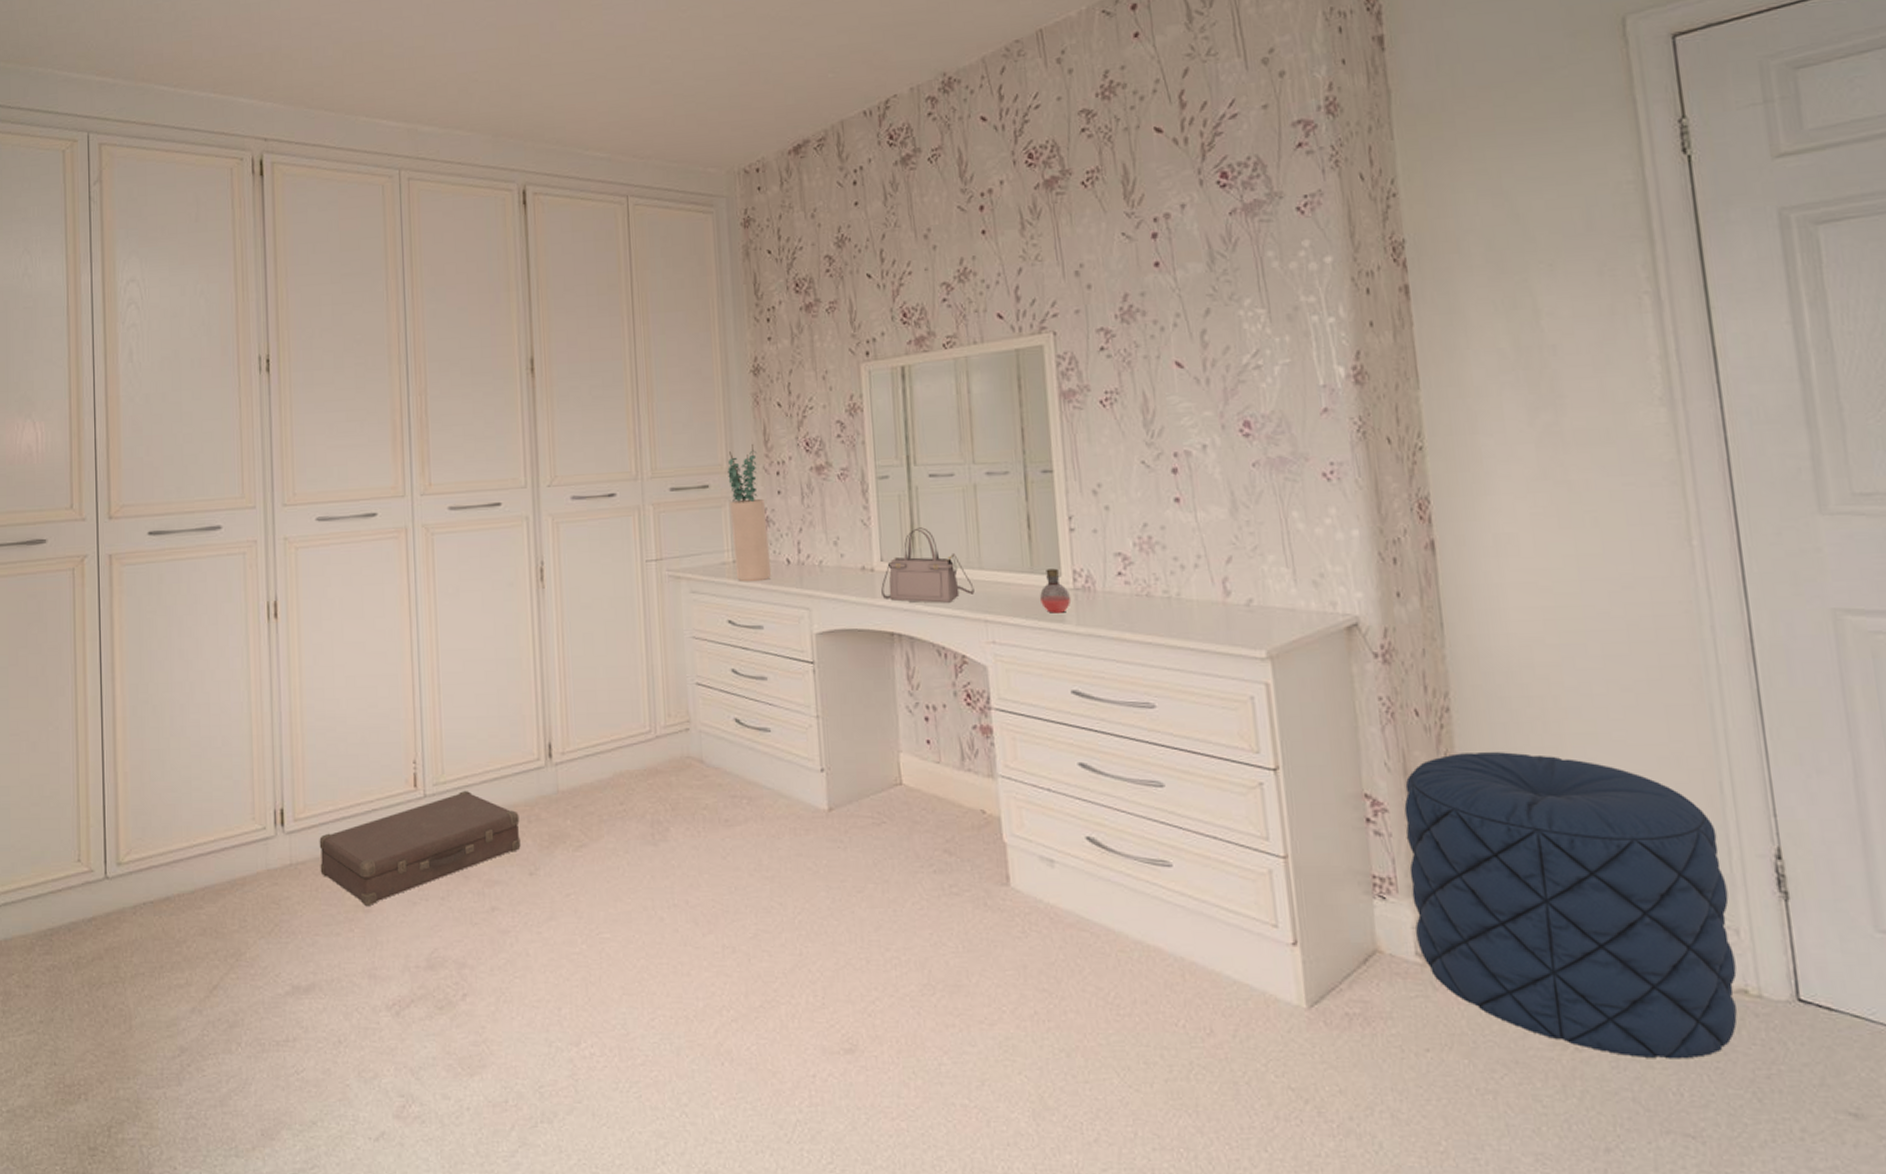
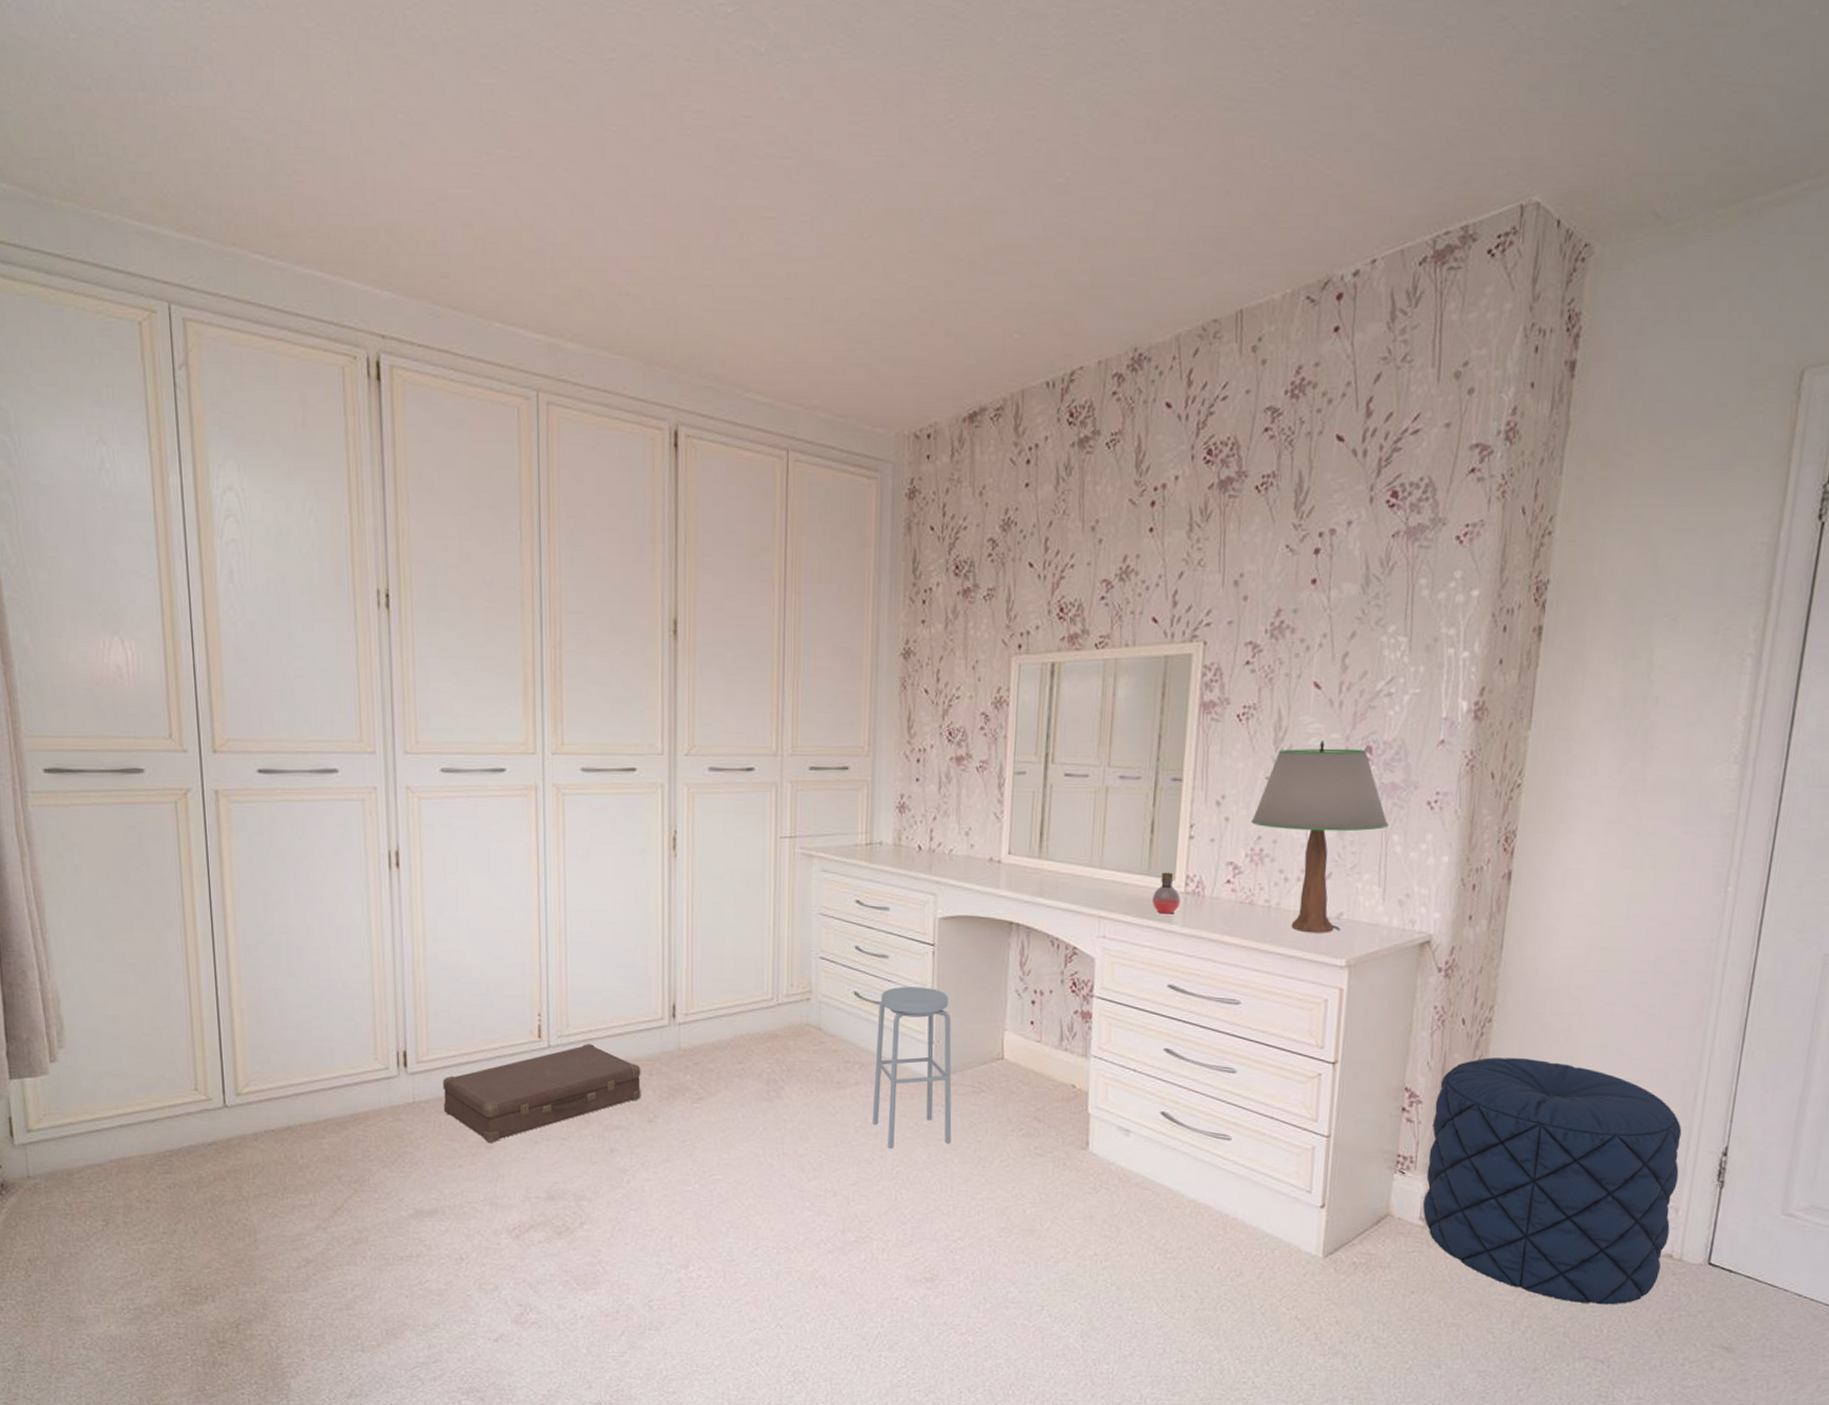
vase: present [727,444,771,582] -> none [867,729,903,865]
stool: none [762,709,855,893] -> present [872,986,952,1148]
handbag: present [881,527,975,603] -> none [1006,824,1093,898]
table lamp: none [1133,418,1284,624] -> present [1251,739,1389,933]

